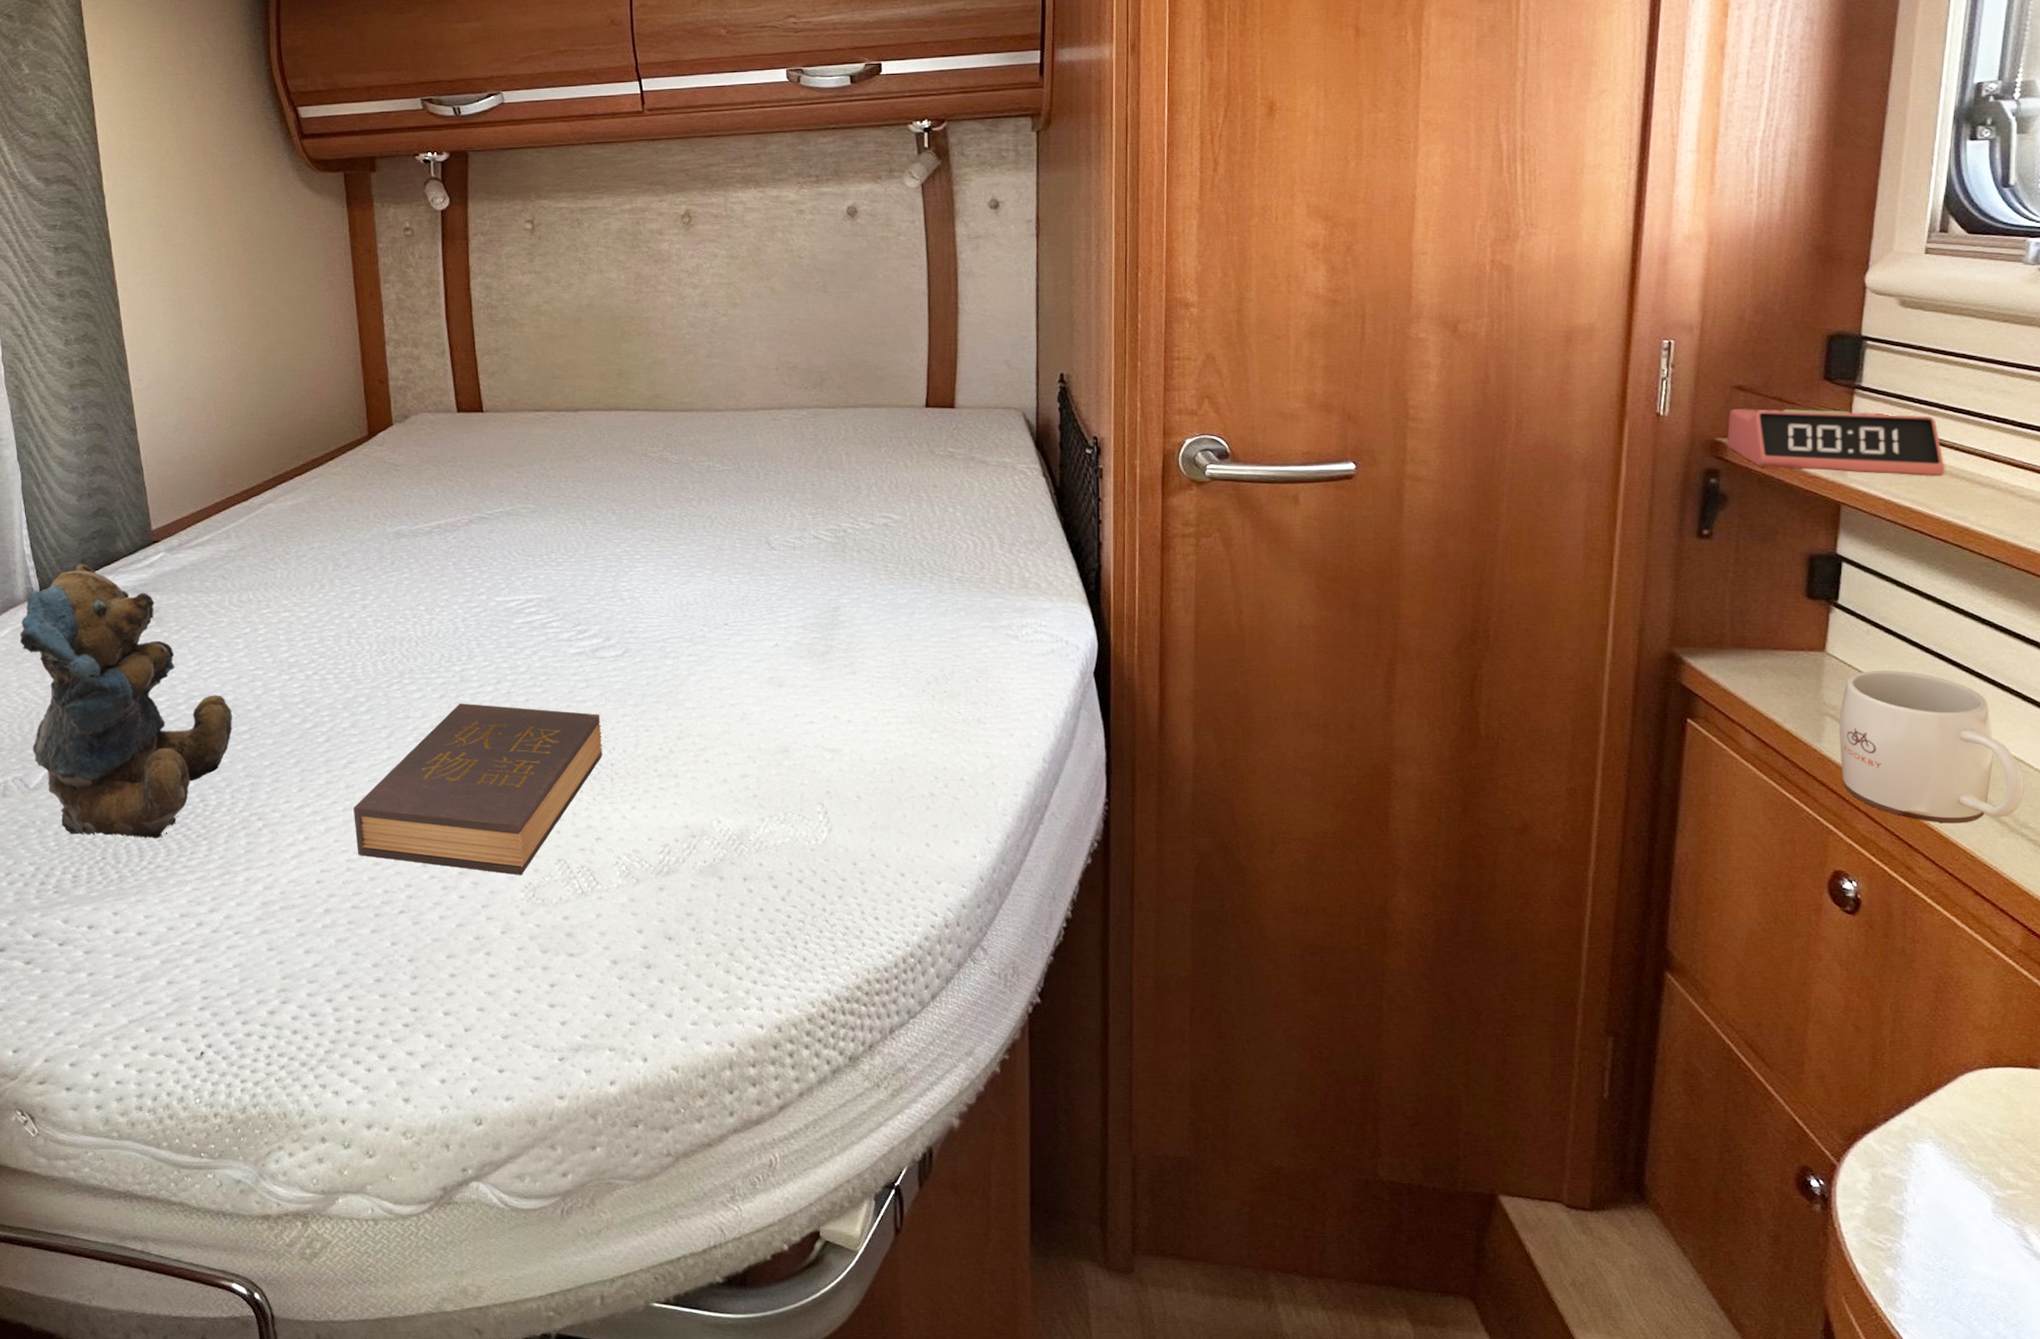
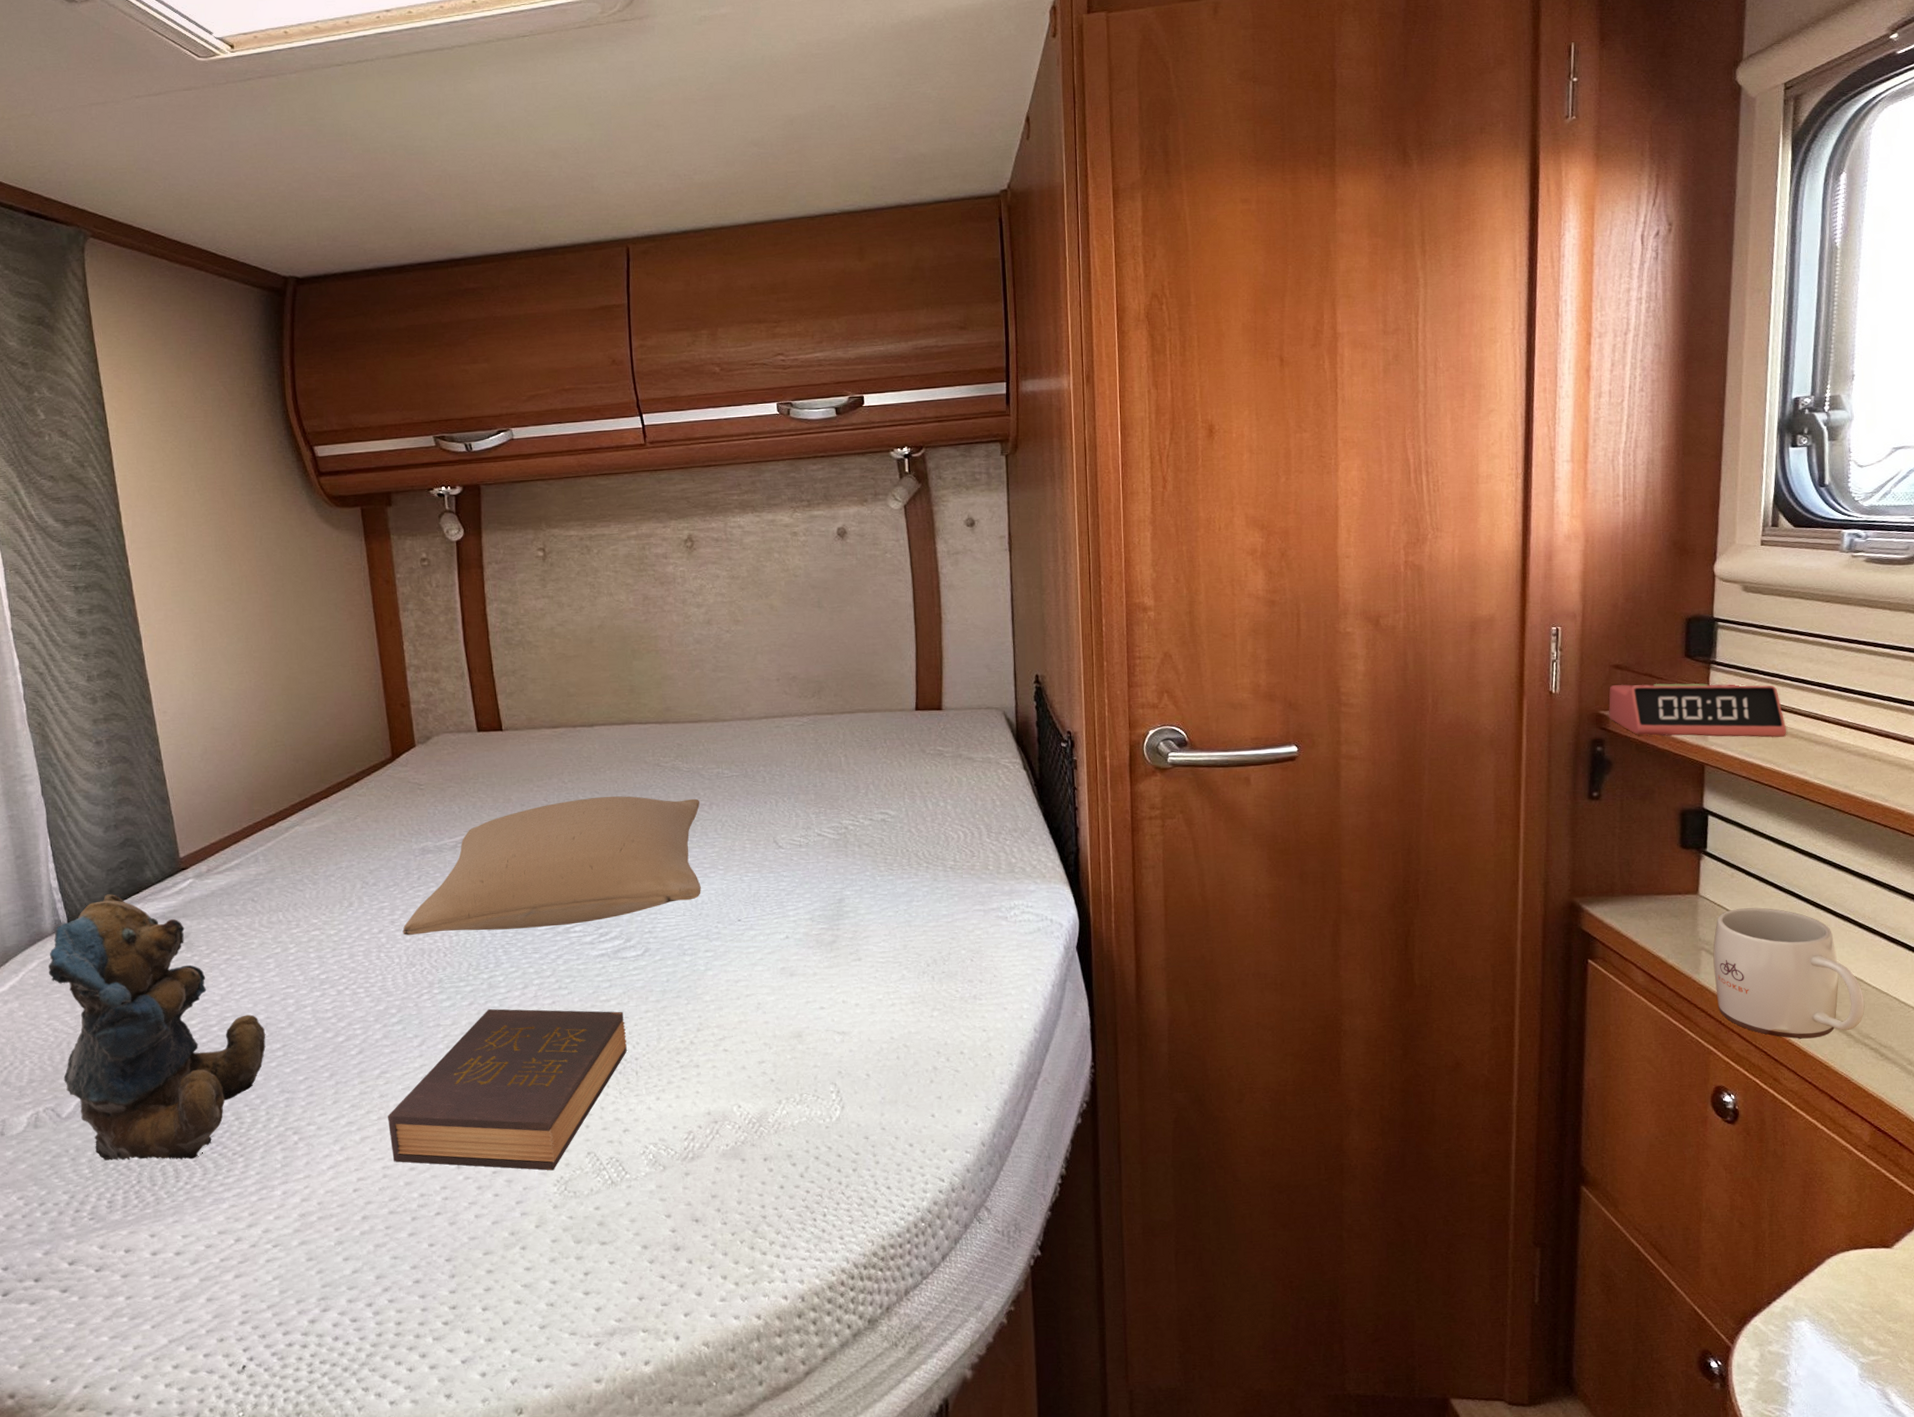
pillow: none [374,486,688,622] -> present [402,796,701,935]

